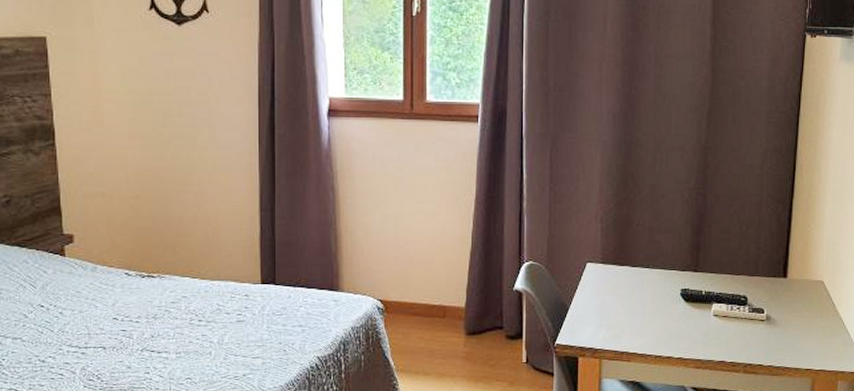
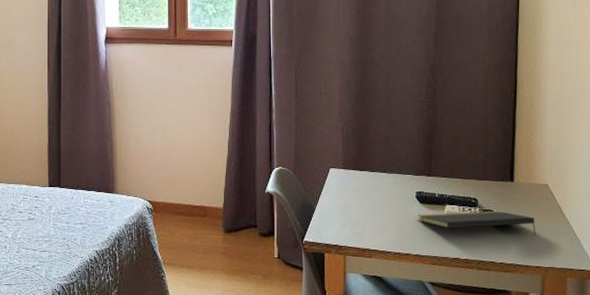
notepad: none [682,310,808,337] -> present [418,211,537,236]

